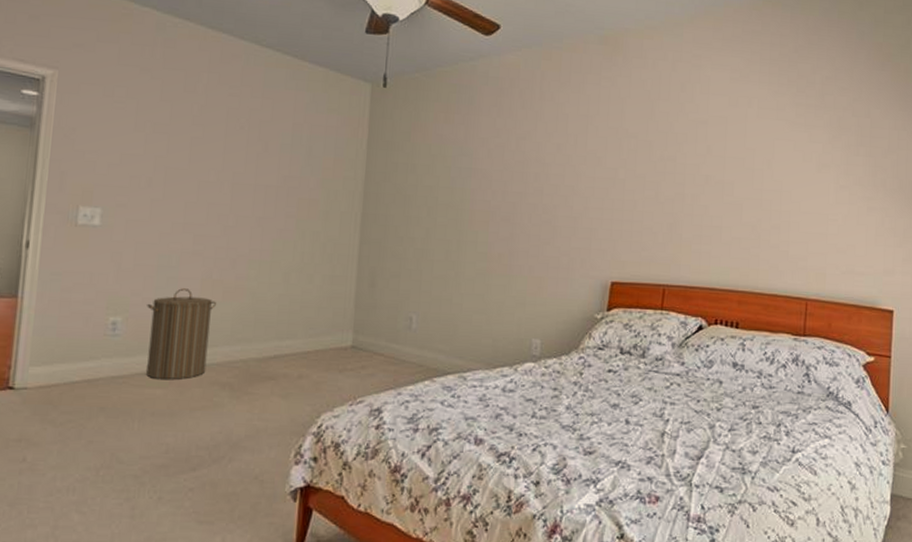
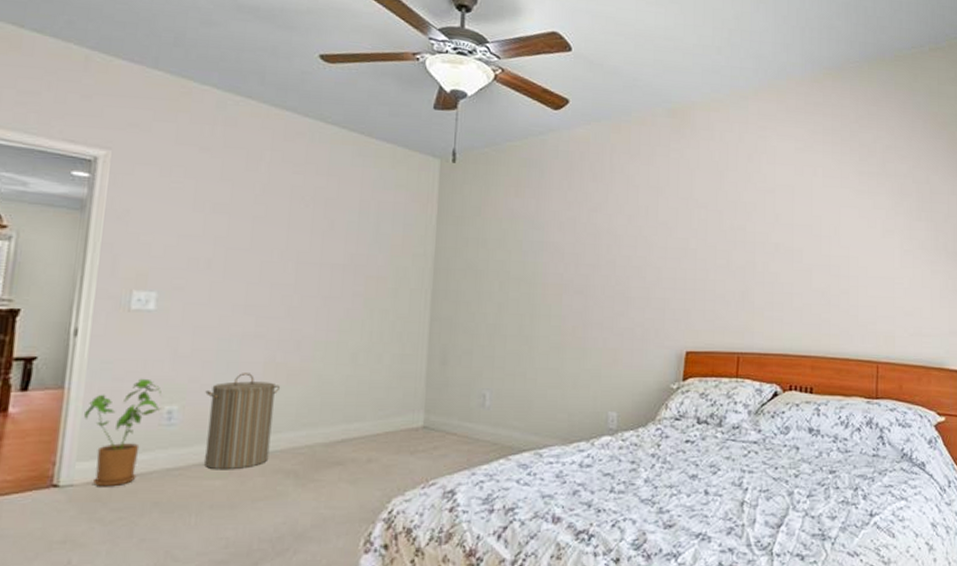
house plant: none [36,290,106,391] -> present [84,378,162,487]

